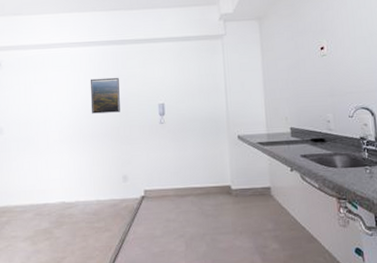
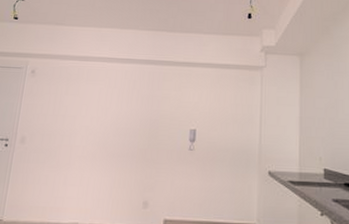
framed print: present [90,77,120,114] -> none [119,96,153,134]

